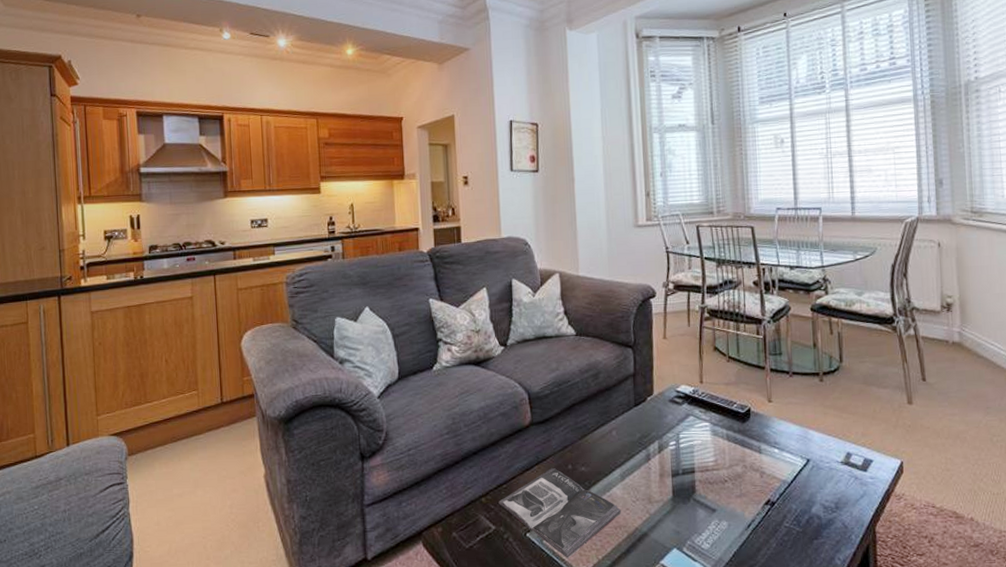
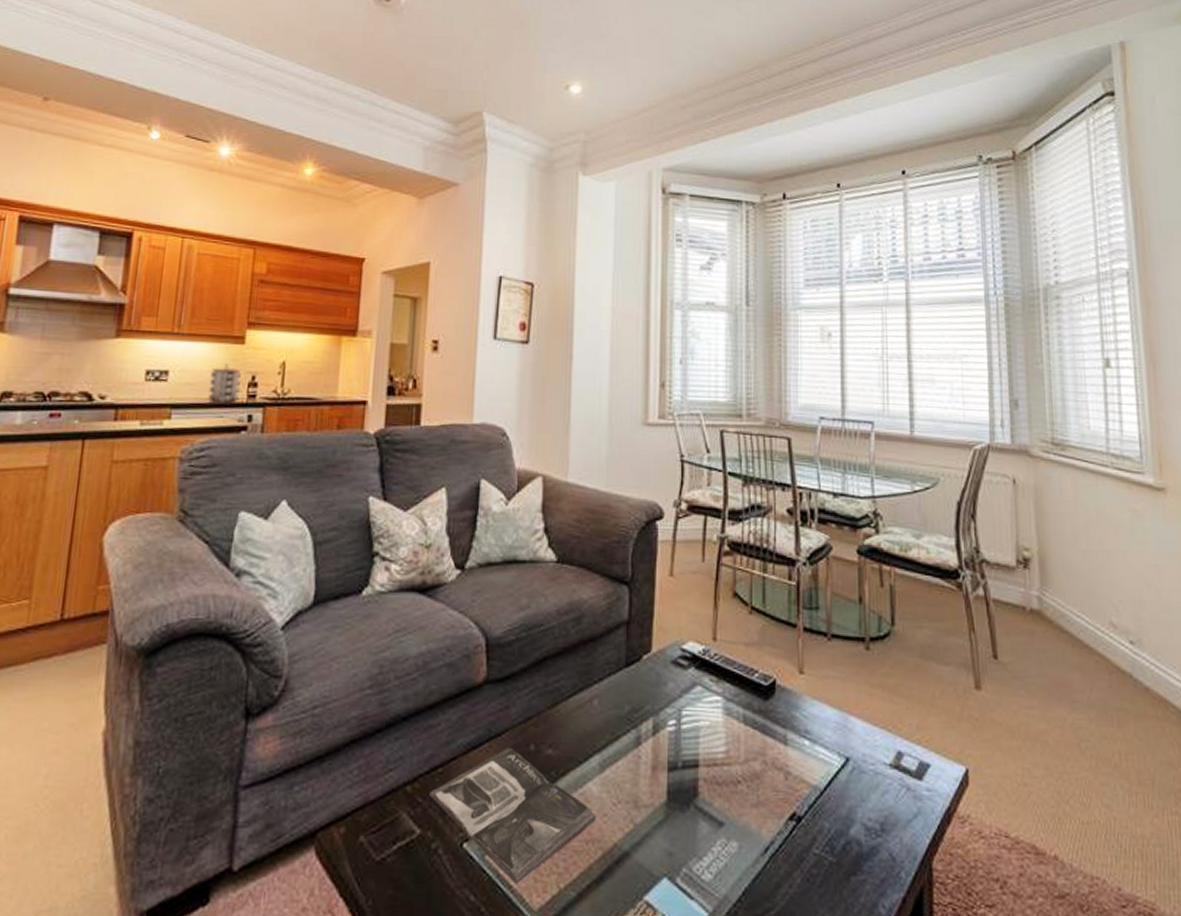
spice rack: none [299,209,322,241] -> present [208,364,241,405]

